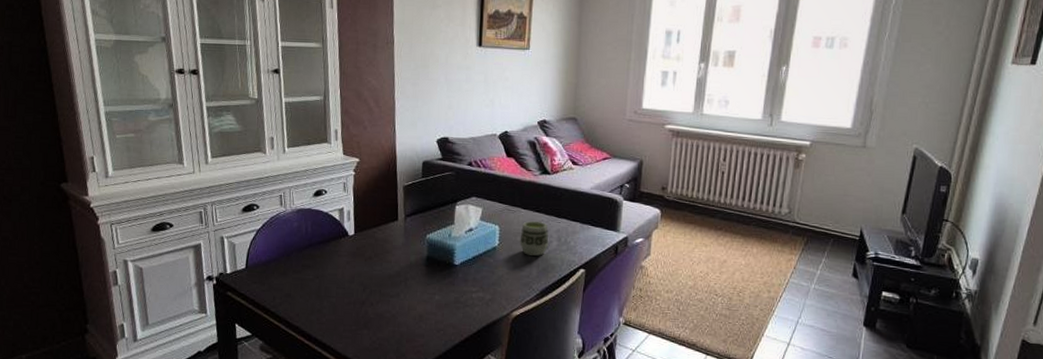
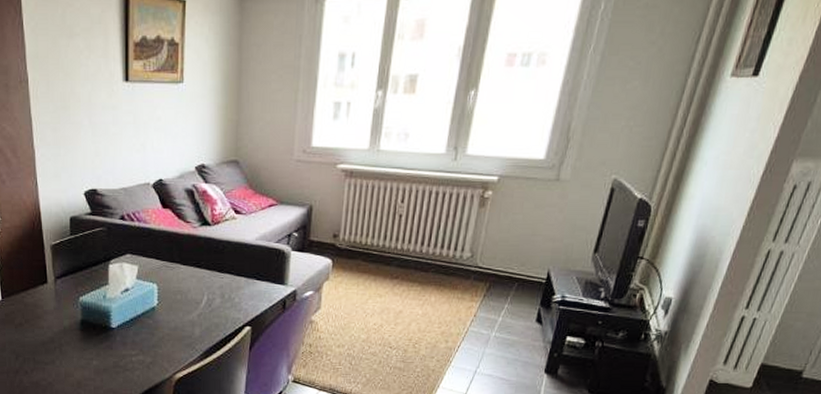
cup: present [519,220,549,256] -> none [180,277,212,315]

